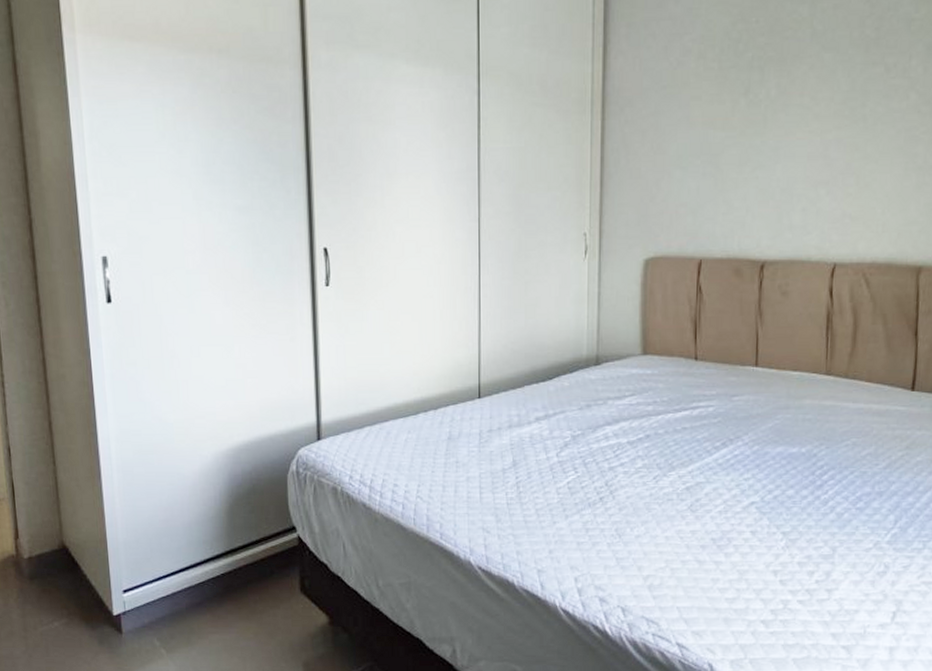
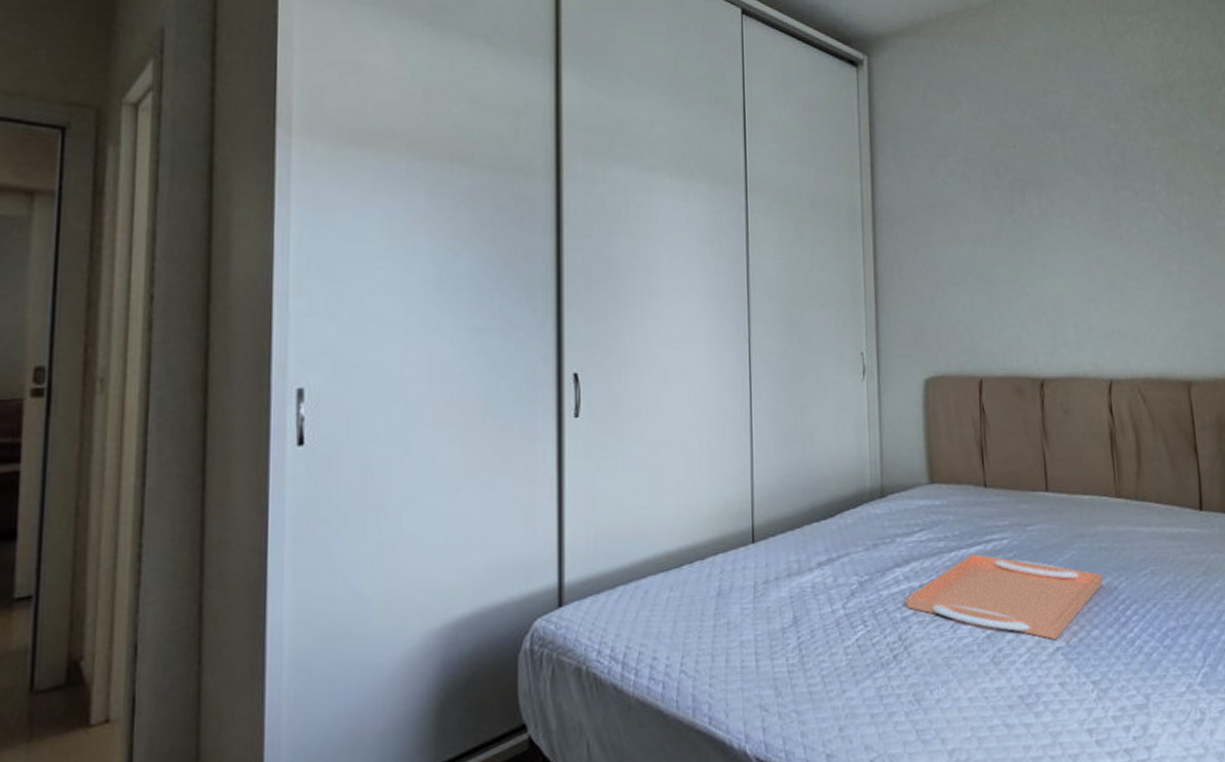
serving tray: none [613,418,803,496] -> present [905,553,1103,640]

